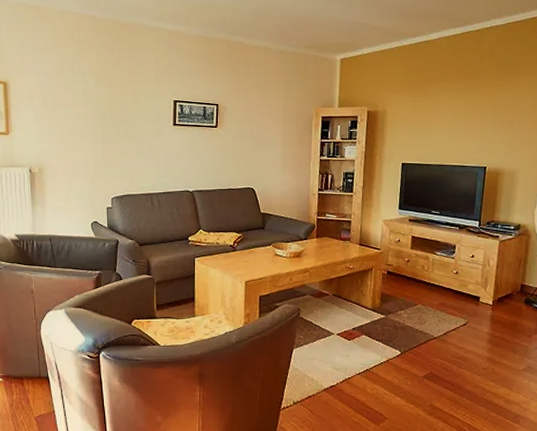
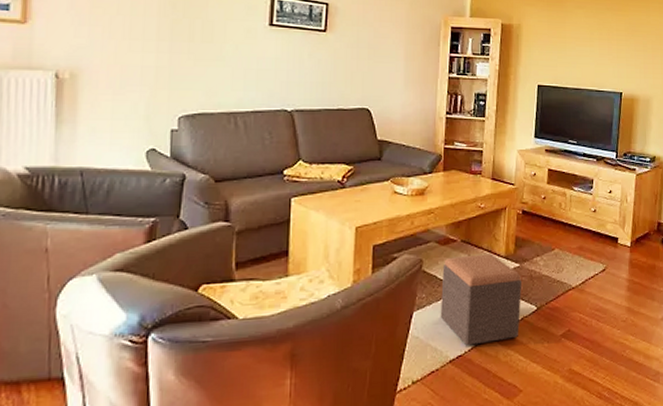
footstool: none [315,306,387,379] -> present [440,254,521,346]

